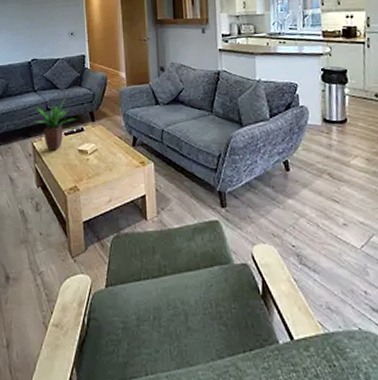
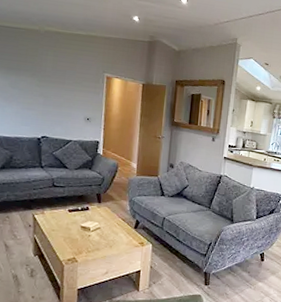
potted plant: present [34,98,76,151] -> none [37,178,83,225]

